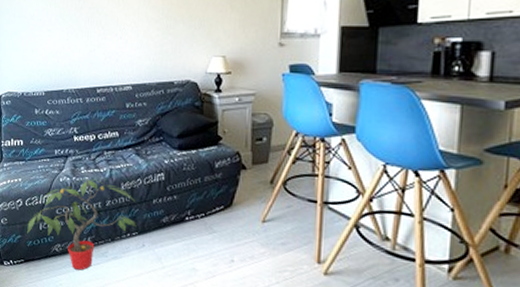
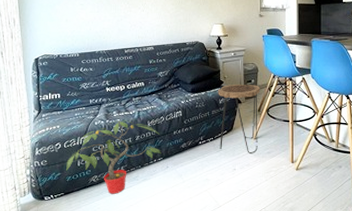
side table: none [213,141,275,243] -> present [218,84,260,155]

